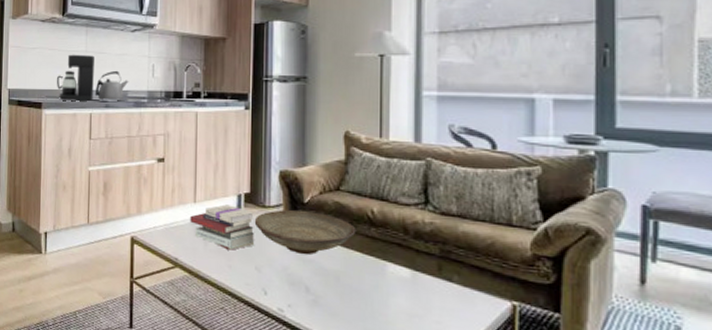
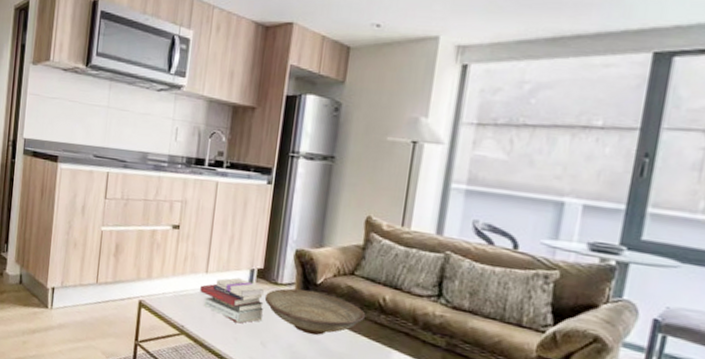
coffee maker: present [56,54,94,102] -> none [74,108,116,160]
kettle: present [95,70,129,101] -> none [113,130,150,163]

